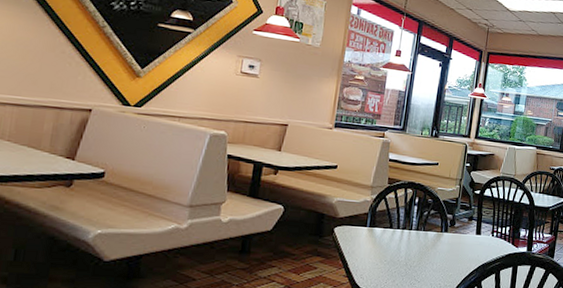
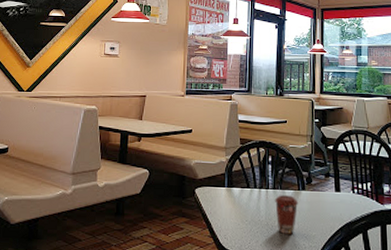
coffee cup: none [416,236,440,274] -> present [274,195,299,234]

